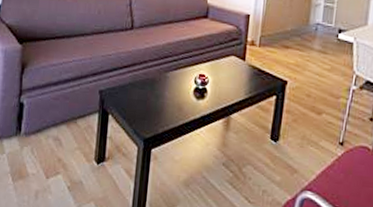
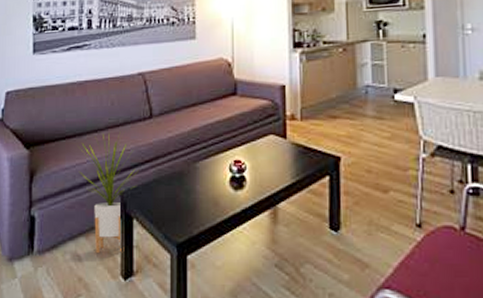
house plant: none [64,38,117,142] -> present [77,131,139,254]

